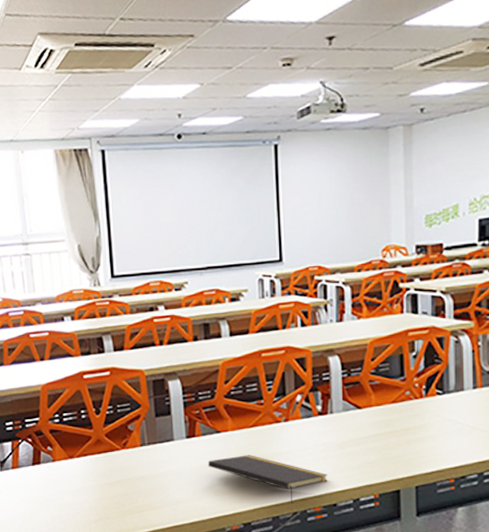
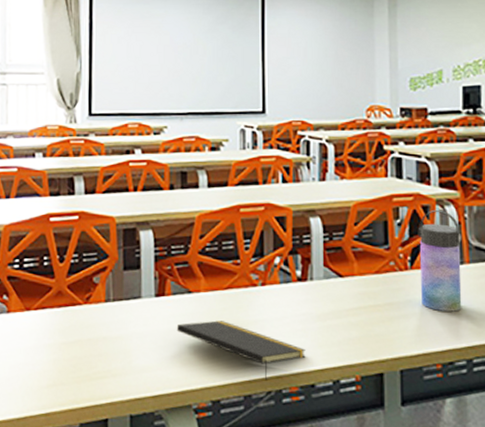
water bottle: none [432,340,475,432] -> present [417,209,462,312]

